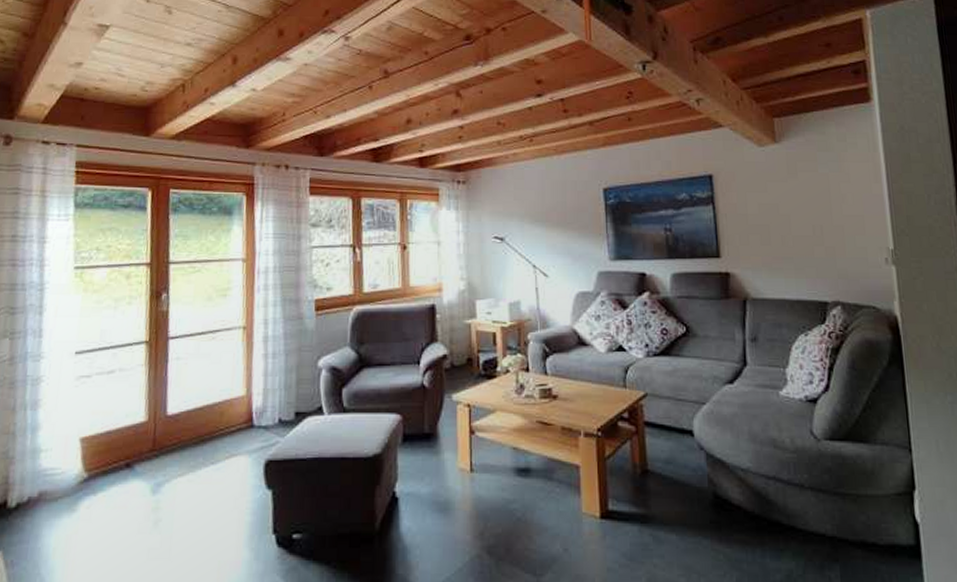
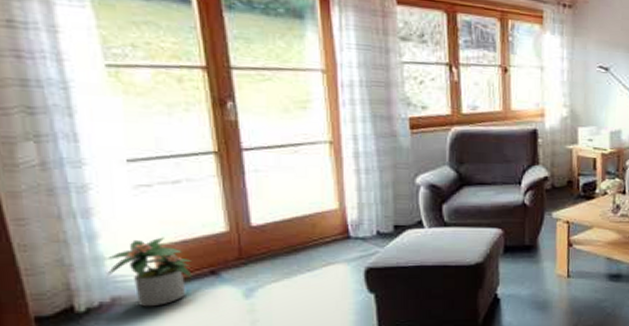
potted plant: none [40,428,112,503] -> present [107,237,192,307]

